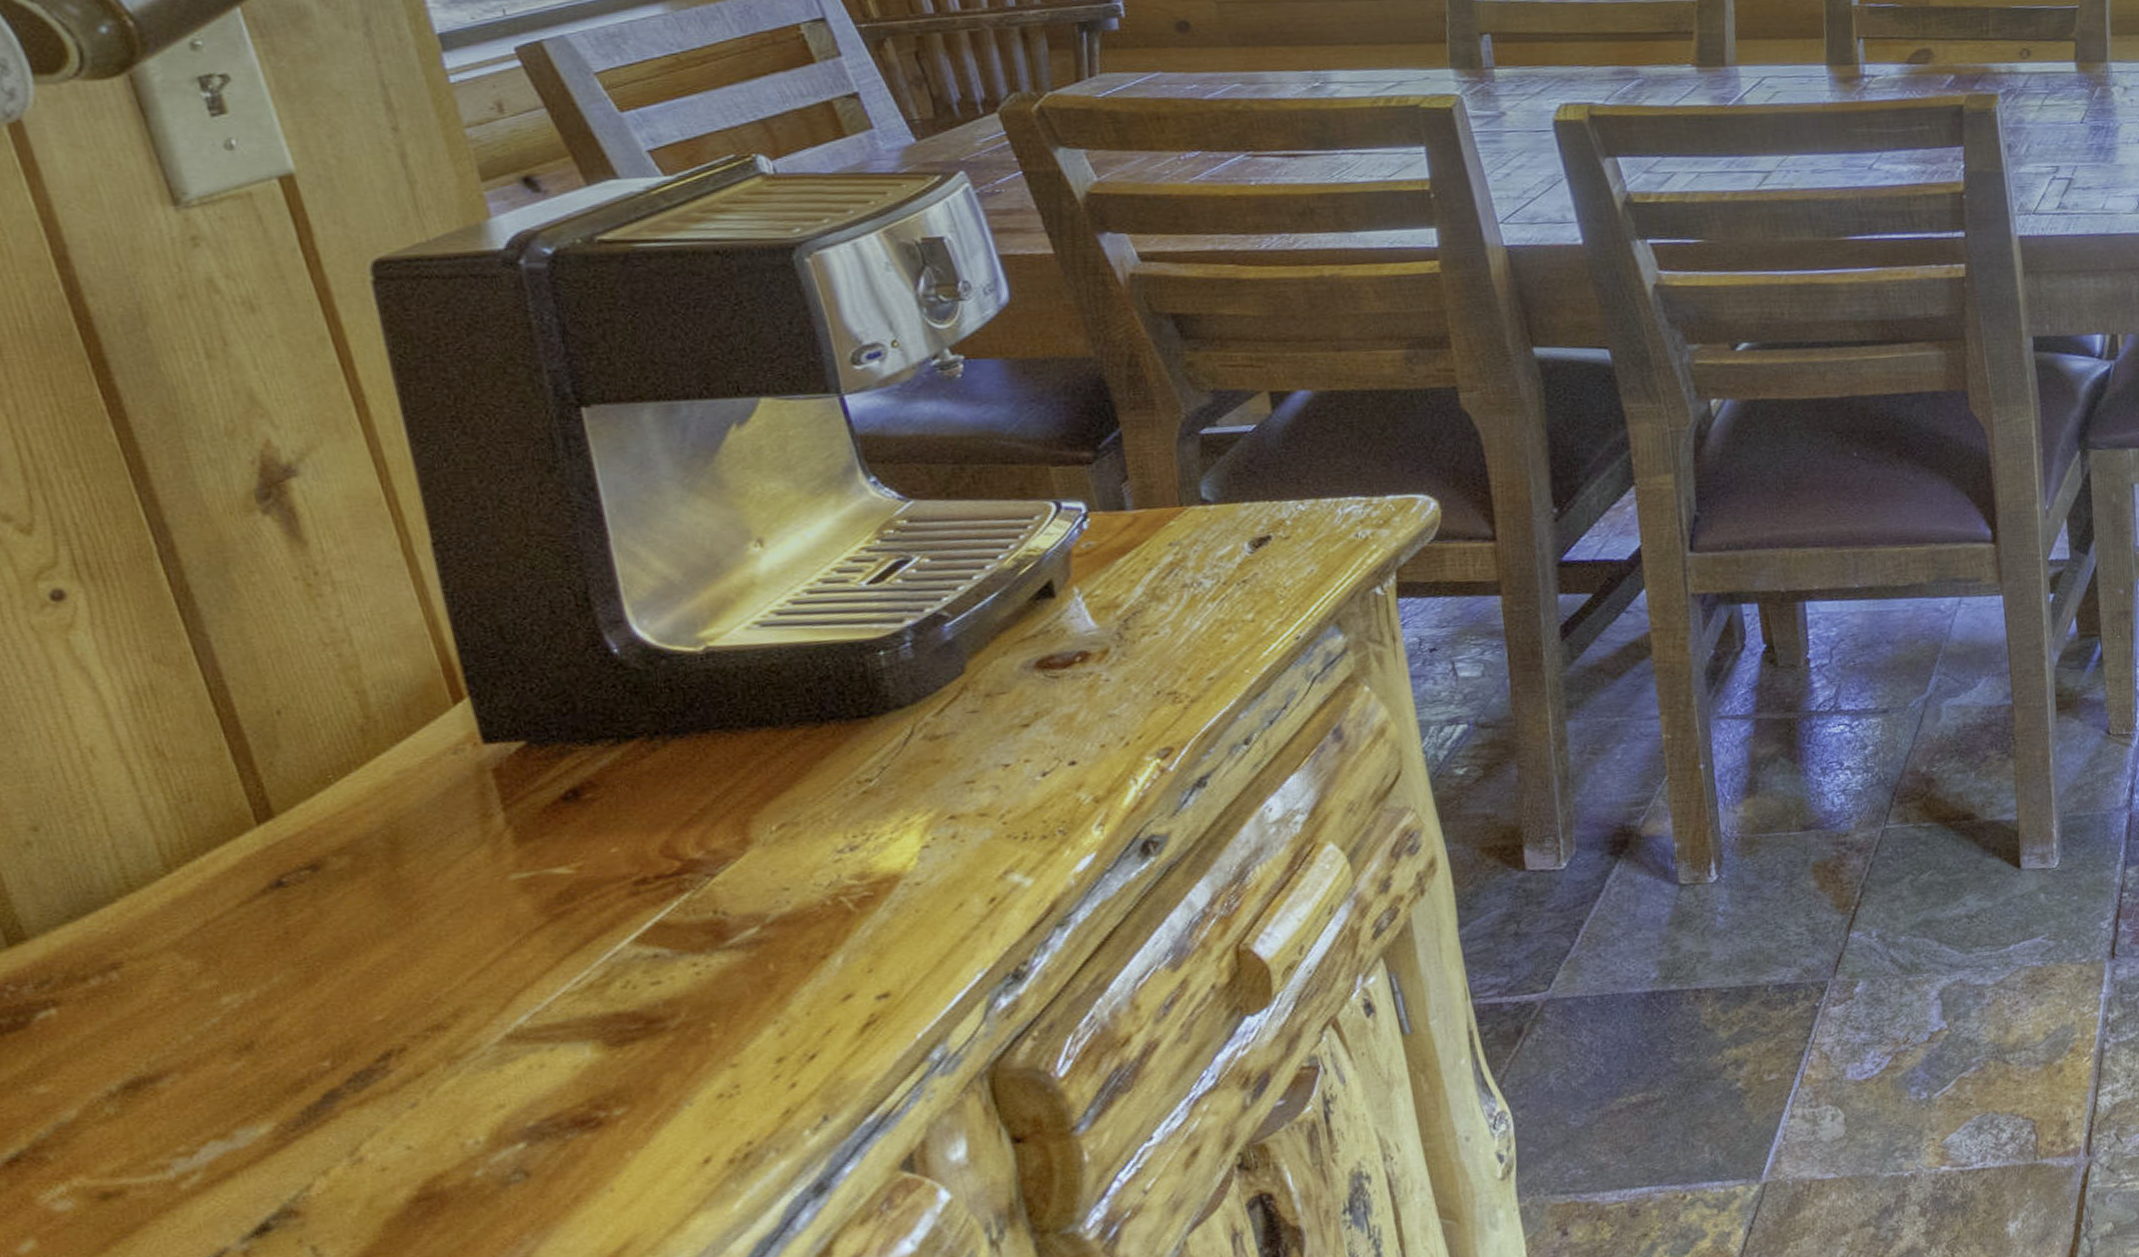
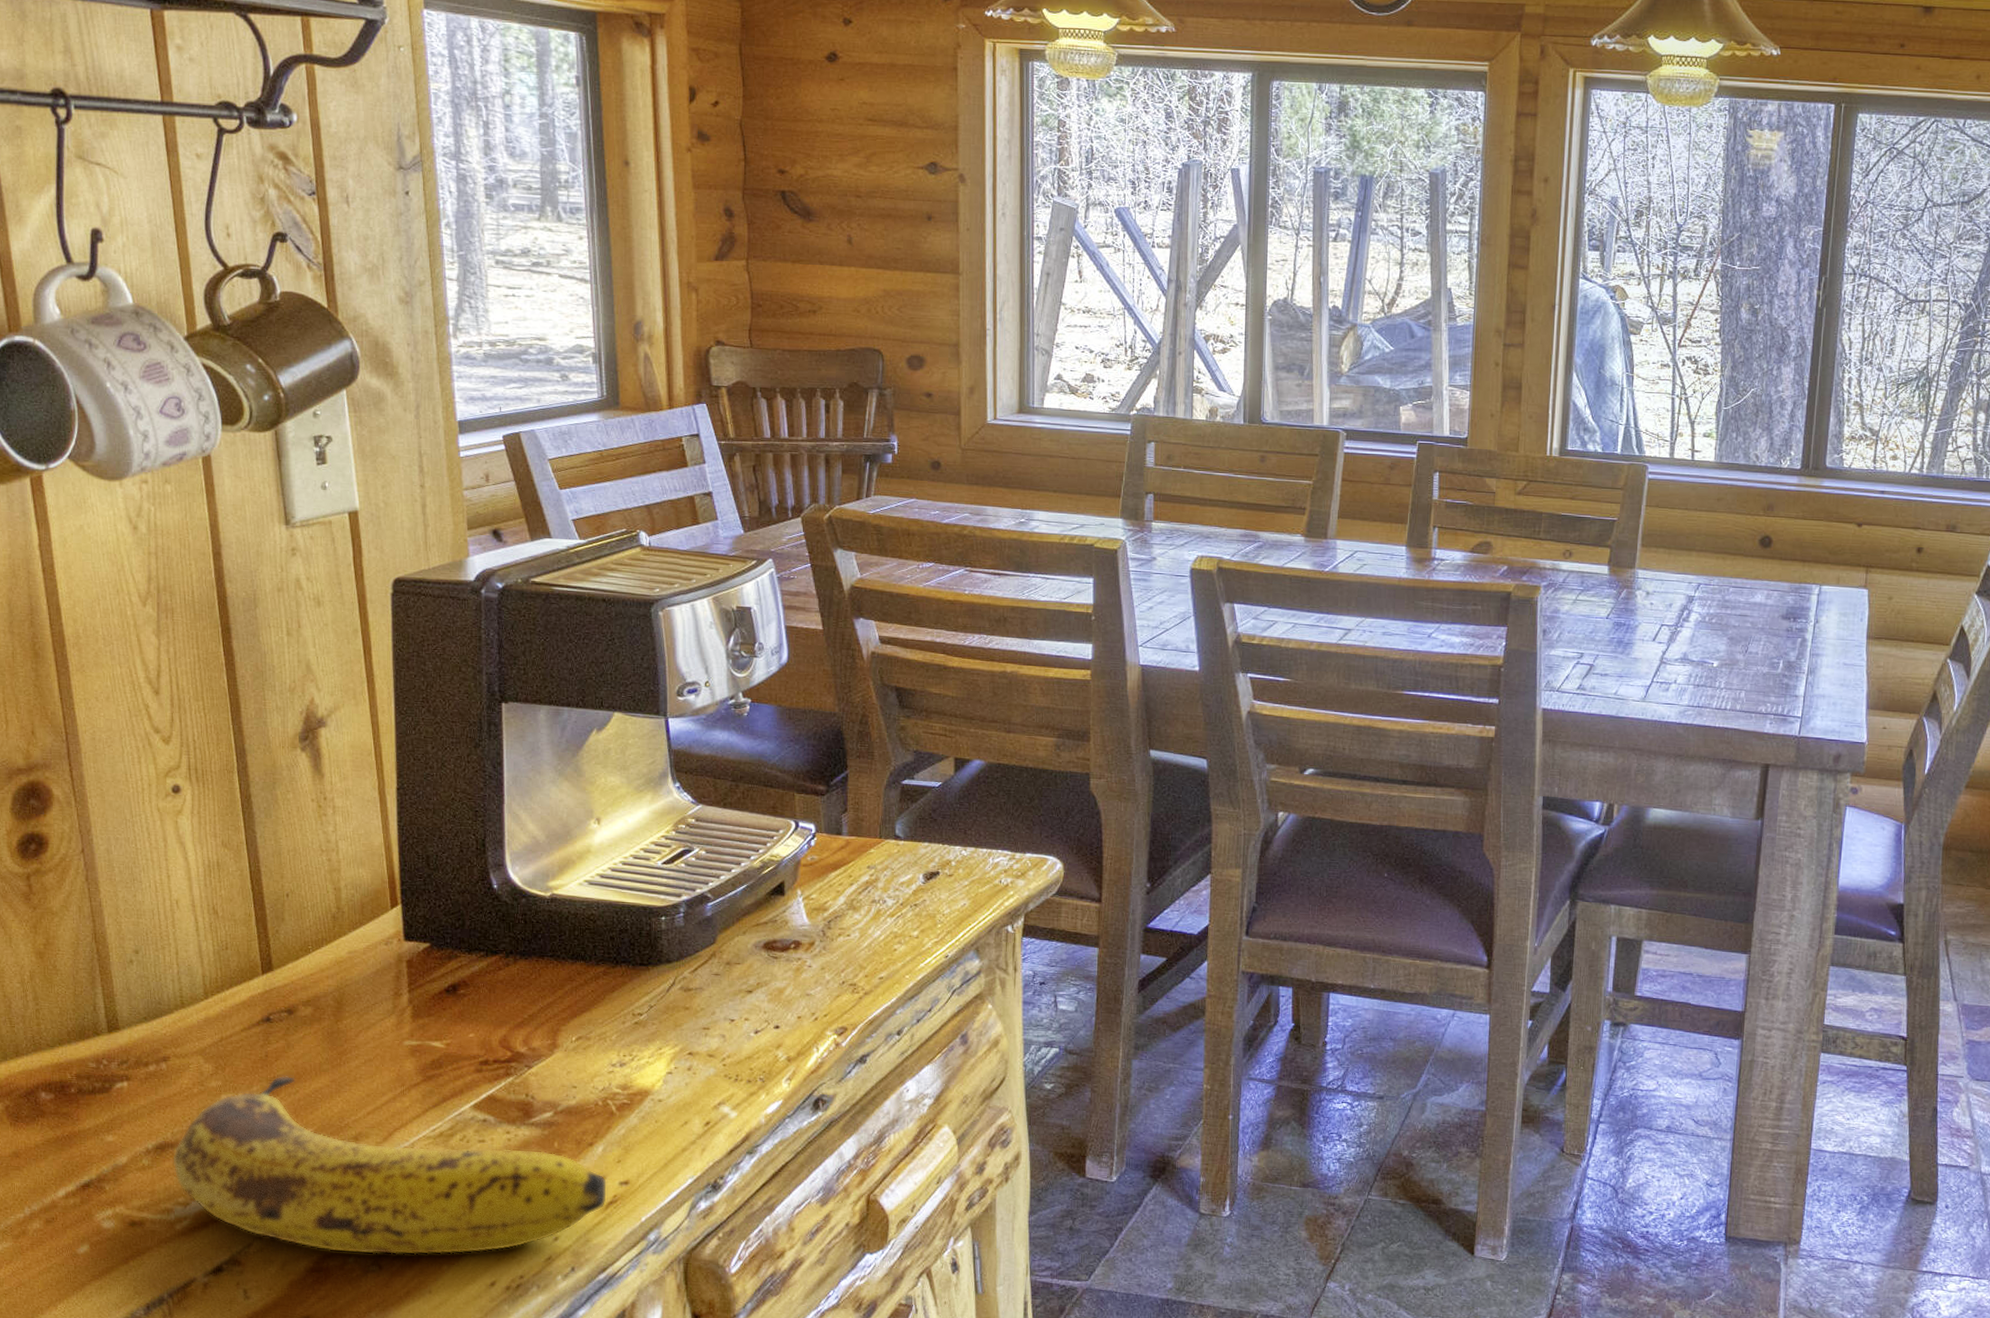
fruit: none [154,952,861,1173] -> present [172,1075,608,1255]

